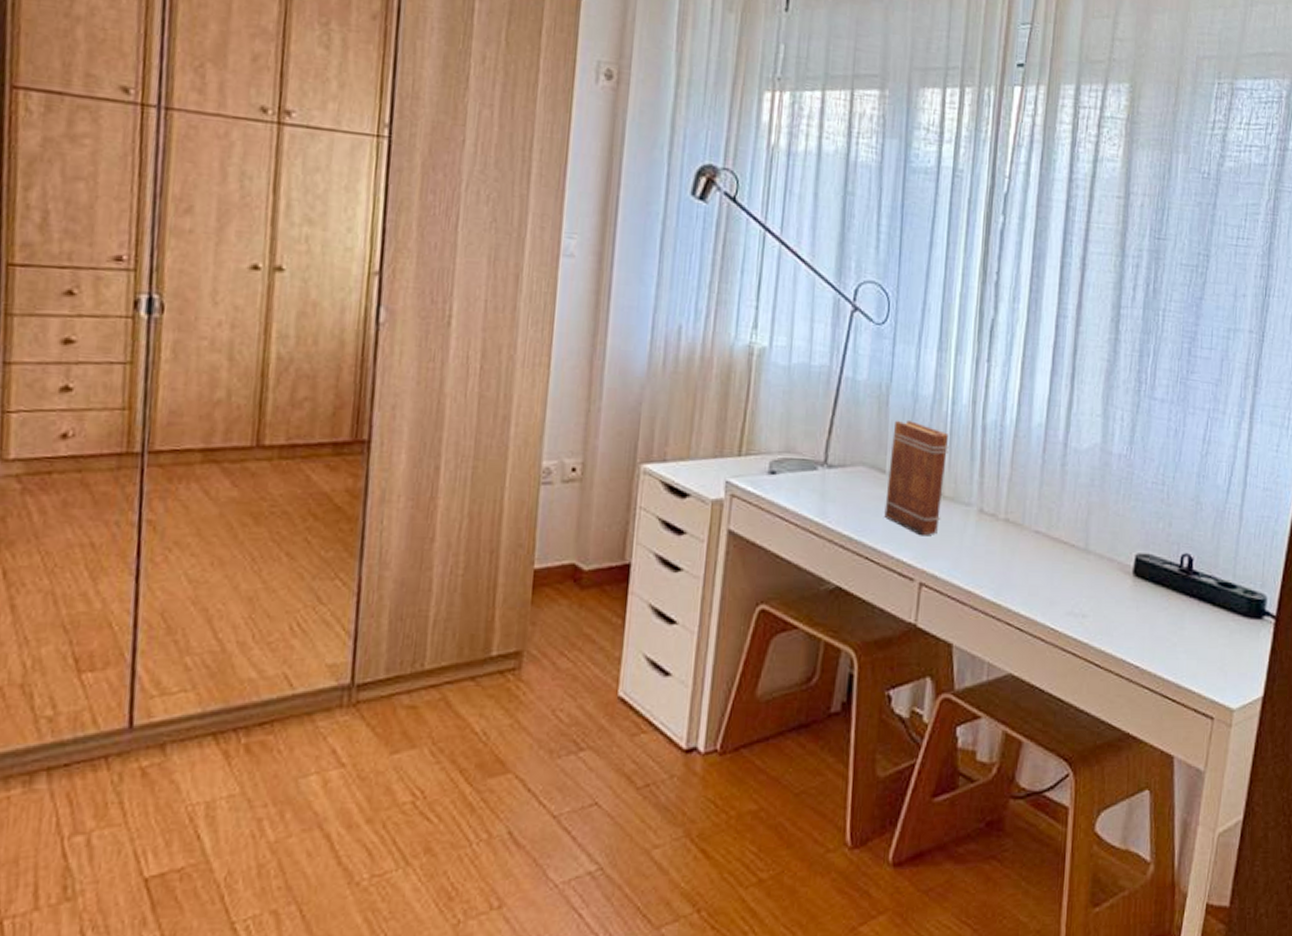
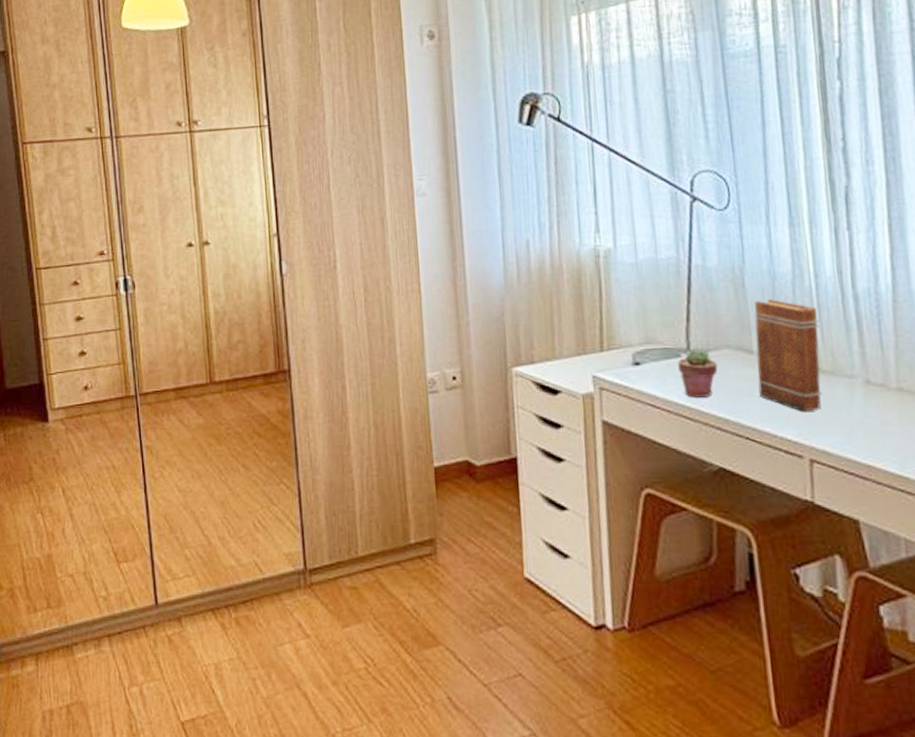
potted succulent: none [813,462,851,514] -> present [678,348,718,398]

